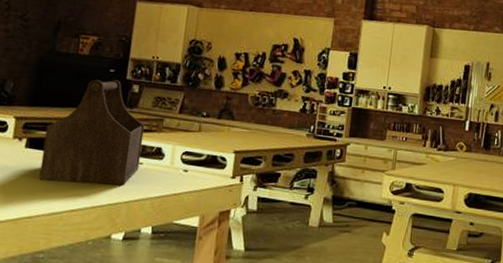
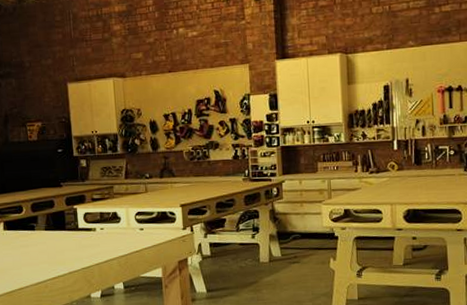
tool box: present [39,79,145,186] -> none [17,158,101,257]

